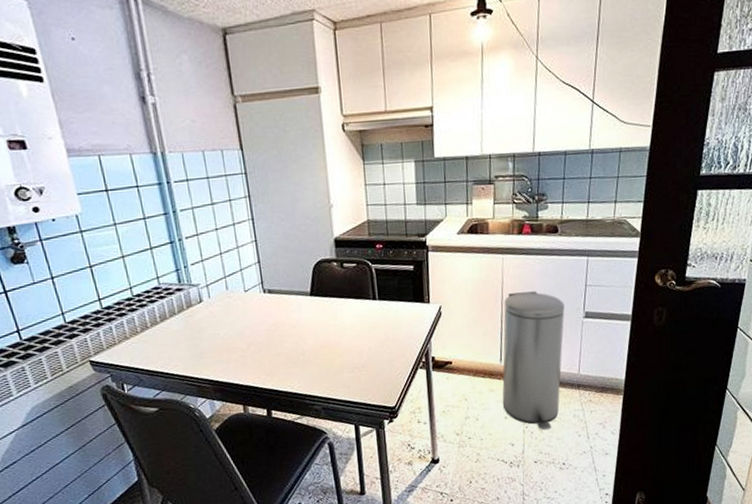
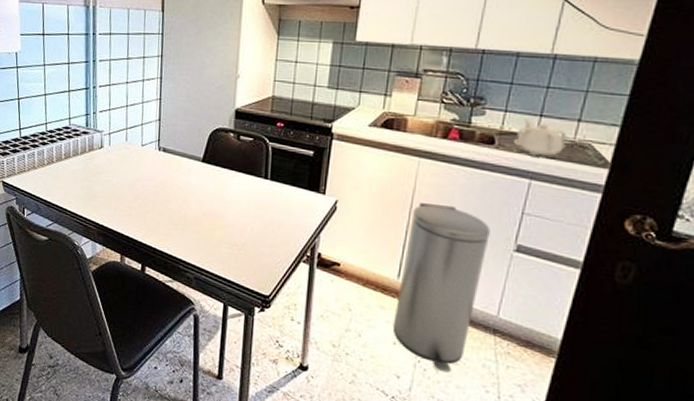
teapot: none [571,206,609,237] -> present [513,118,567,158]

